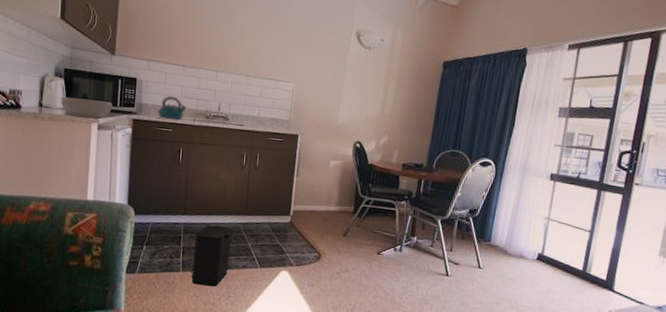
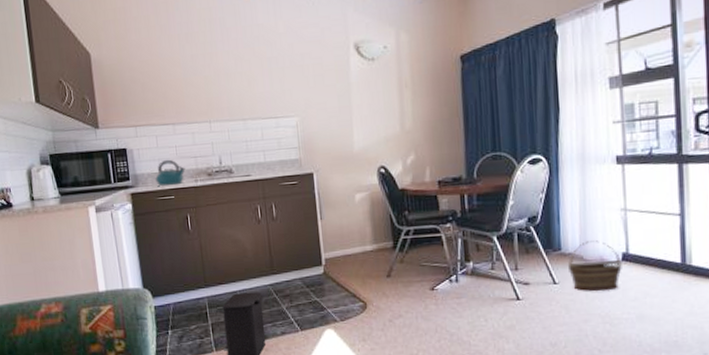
bowl: present [61,97,112,120] -> none [52,180,107,204]
basket: none [492,238,536,282] -> present [567,240,622,292]

